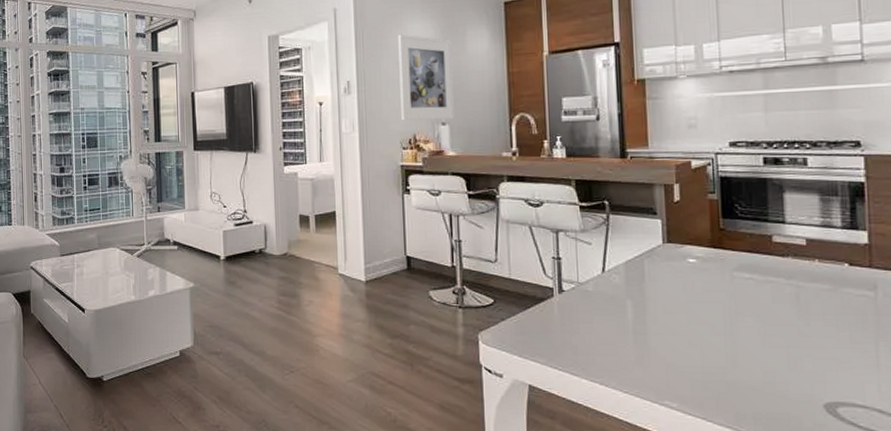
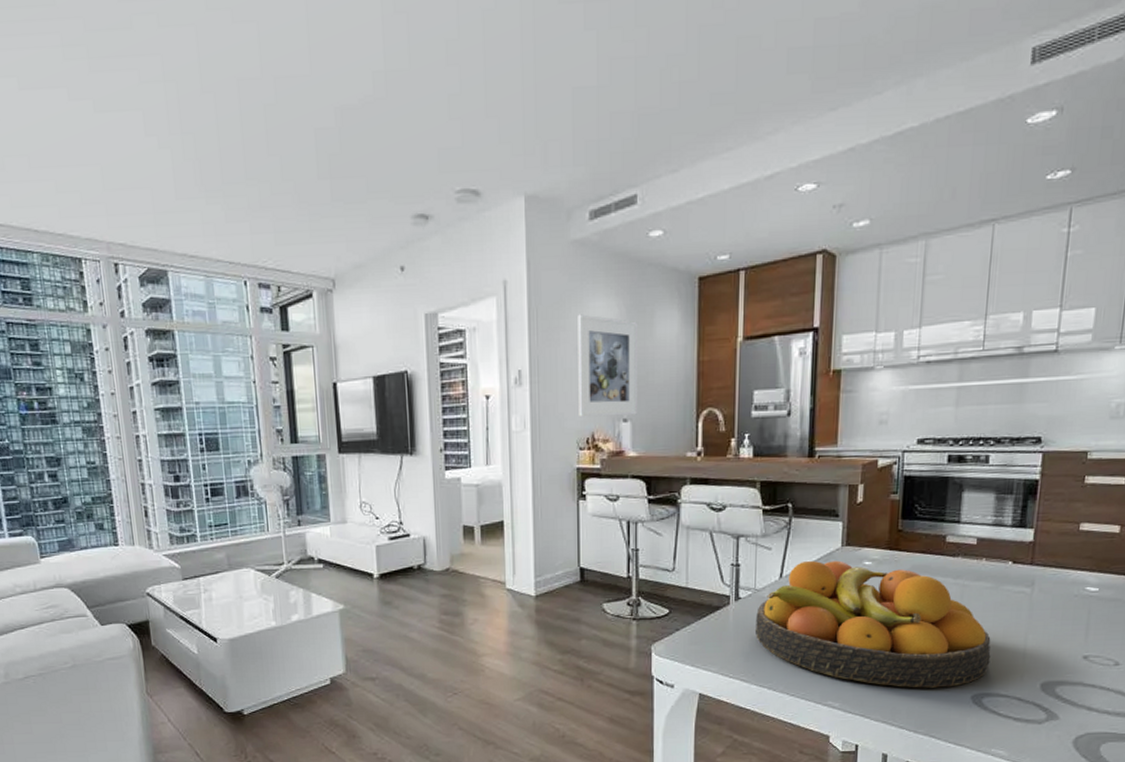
fruit bowl: none [581,257,840,394] -> present [754,560,991,688]

